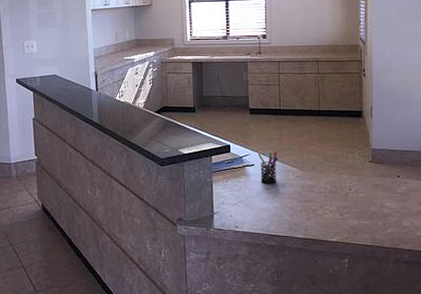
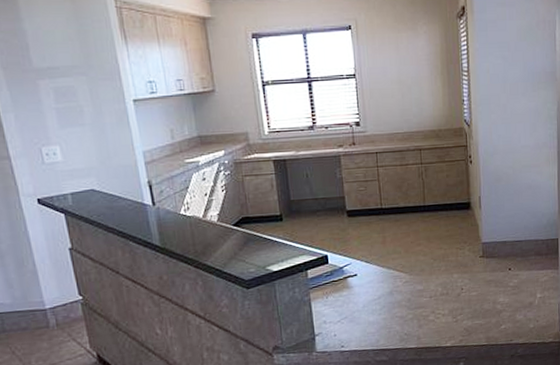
pen holder: present [257,152,278,184] -> none [359,257,384,295]

